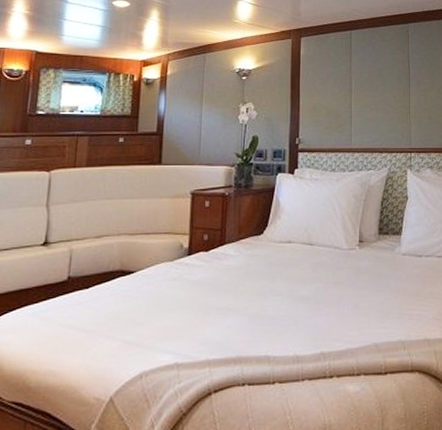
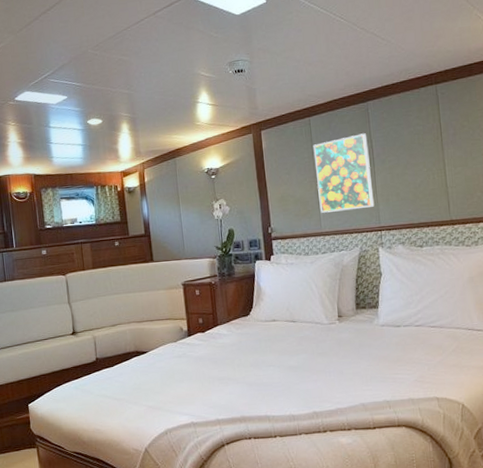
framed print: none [351,53,407,128] -> present [313,133,375,213]

